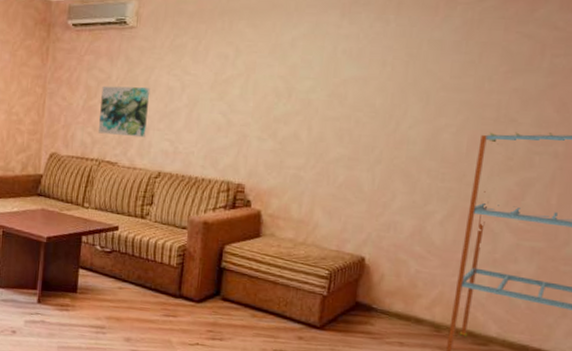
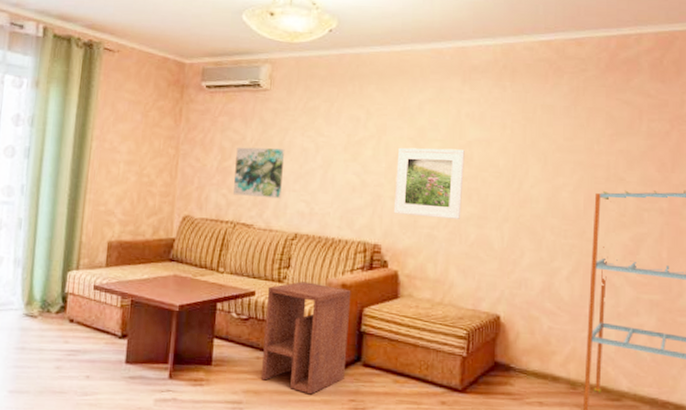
side table: none [122,218,213,324] -> present [260,282,351,395]
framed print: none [259,86,339,160] -> present [393,147,465,219]

